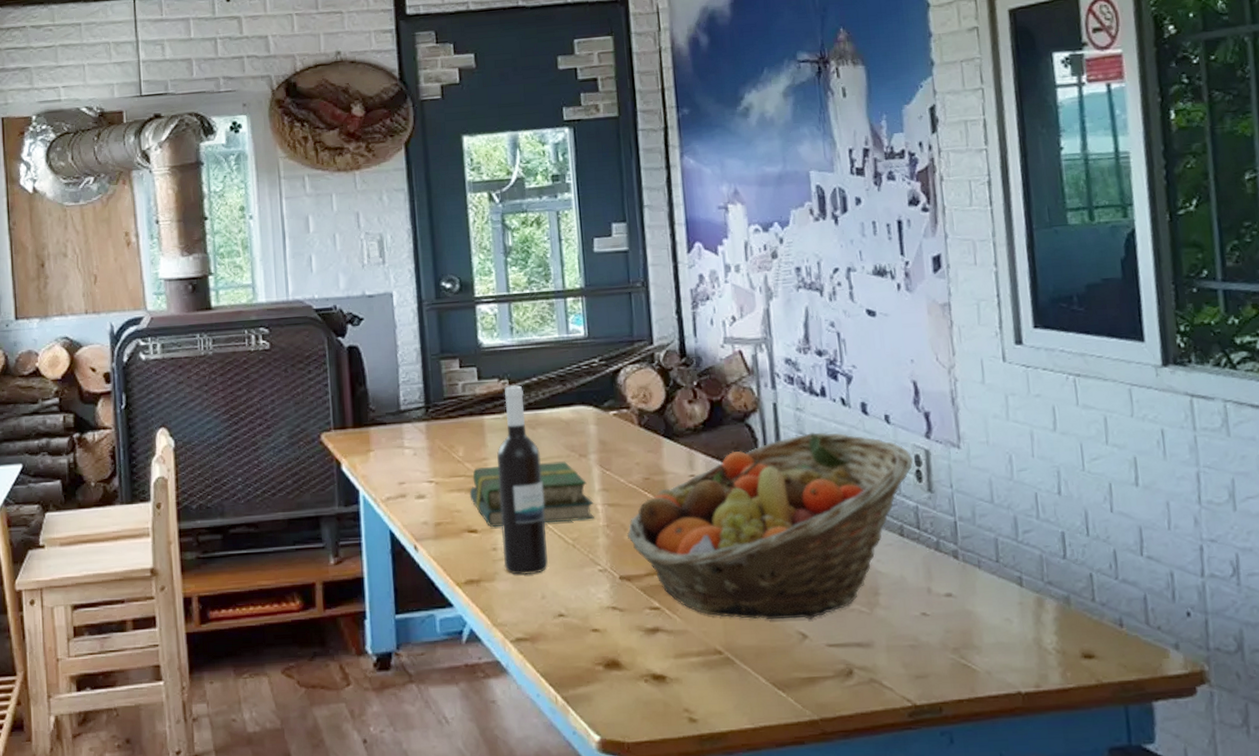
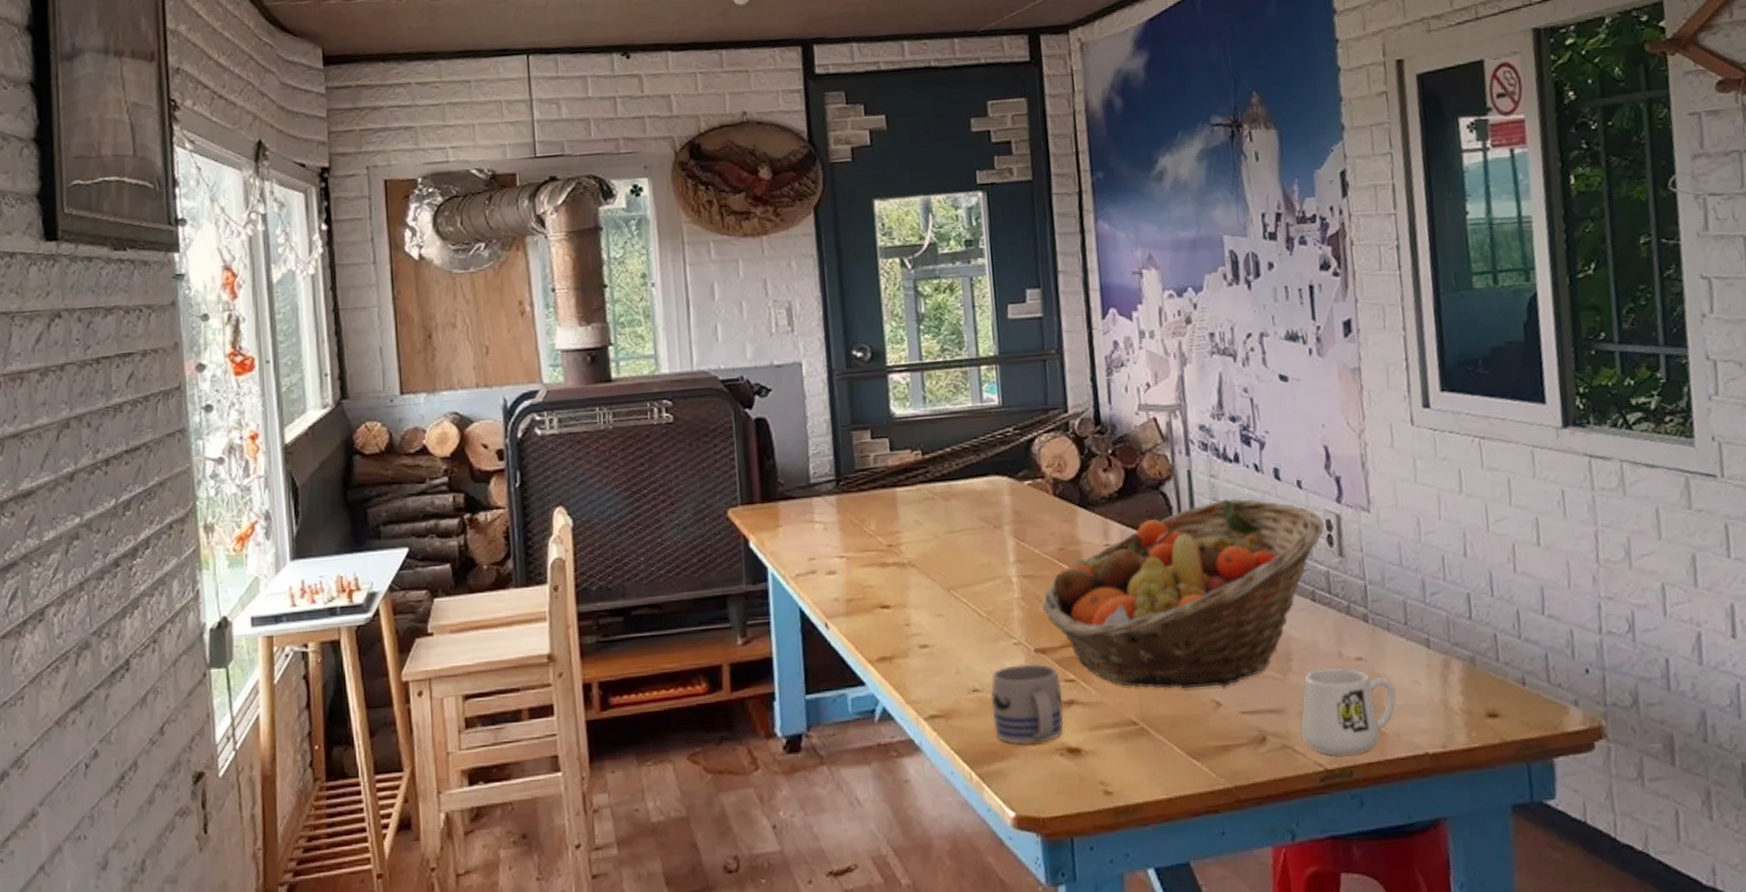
book: present [469,461,594,527] -> none [881,533,1009,602]
wine bottle: present [497,385,548,575] -> none [910,456,962,650]
mug: none [576,591,649,670] -> present [991,664,1064,745]
mug: none [889,603,988,692] -> present [1301,667,1396,756]

